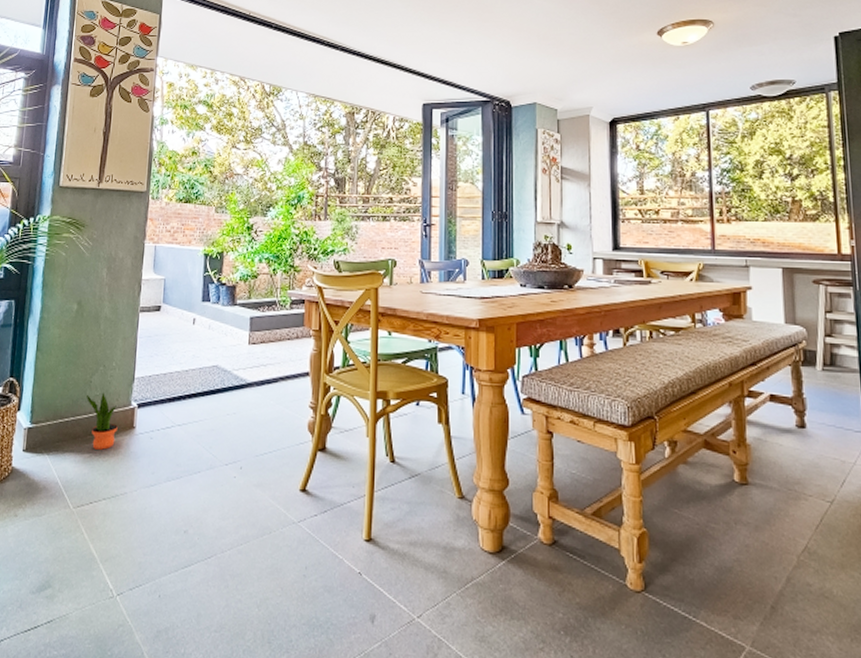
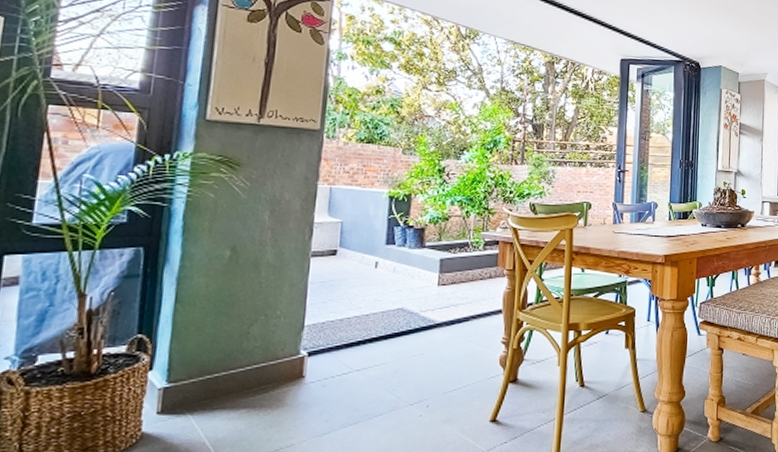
potted plant: present [86,392,118,450] -> none [242,343,283,404]

